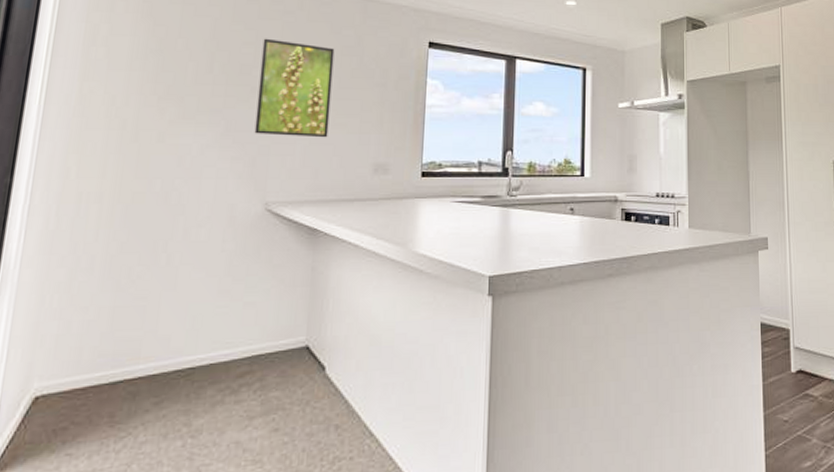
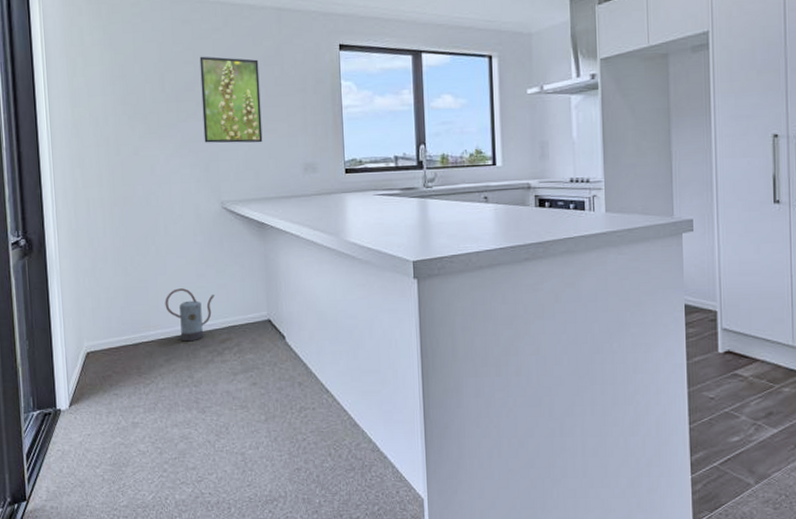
watering can: none [166,308,238,378] -> present [165,288,214,342]

